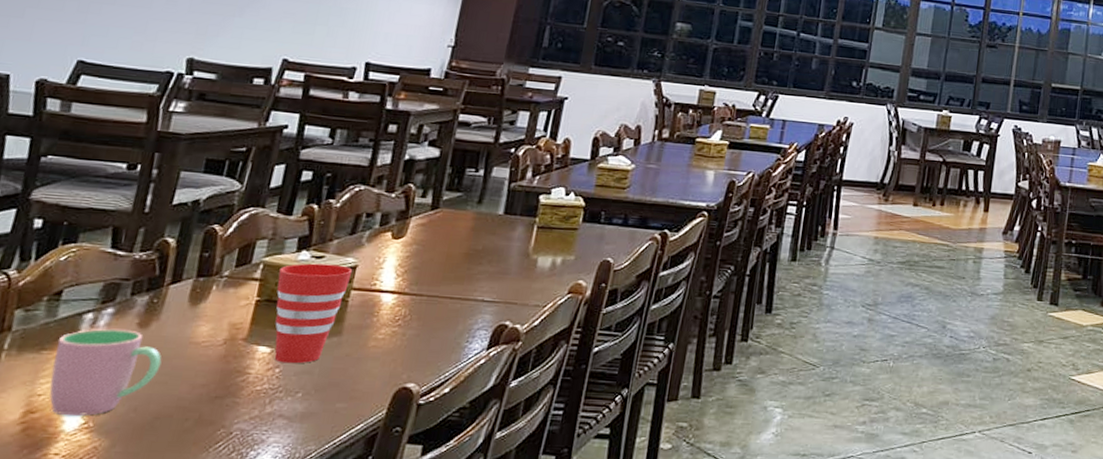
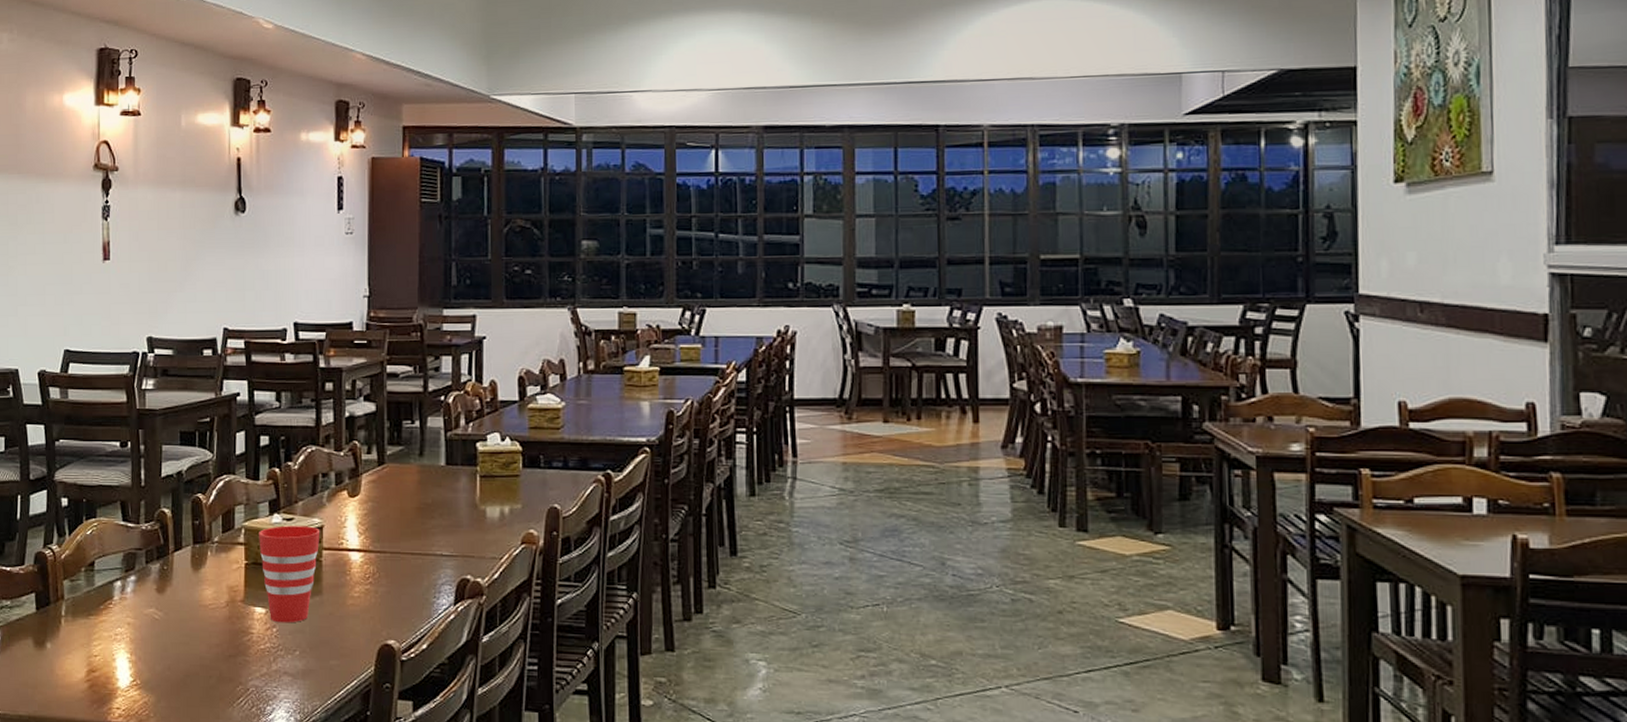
cup: present [49,328,162,416] -> none [100,594,181,674]

